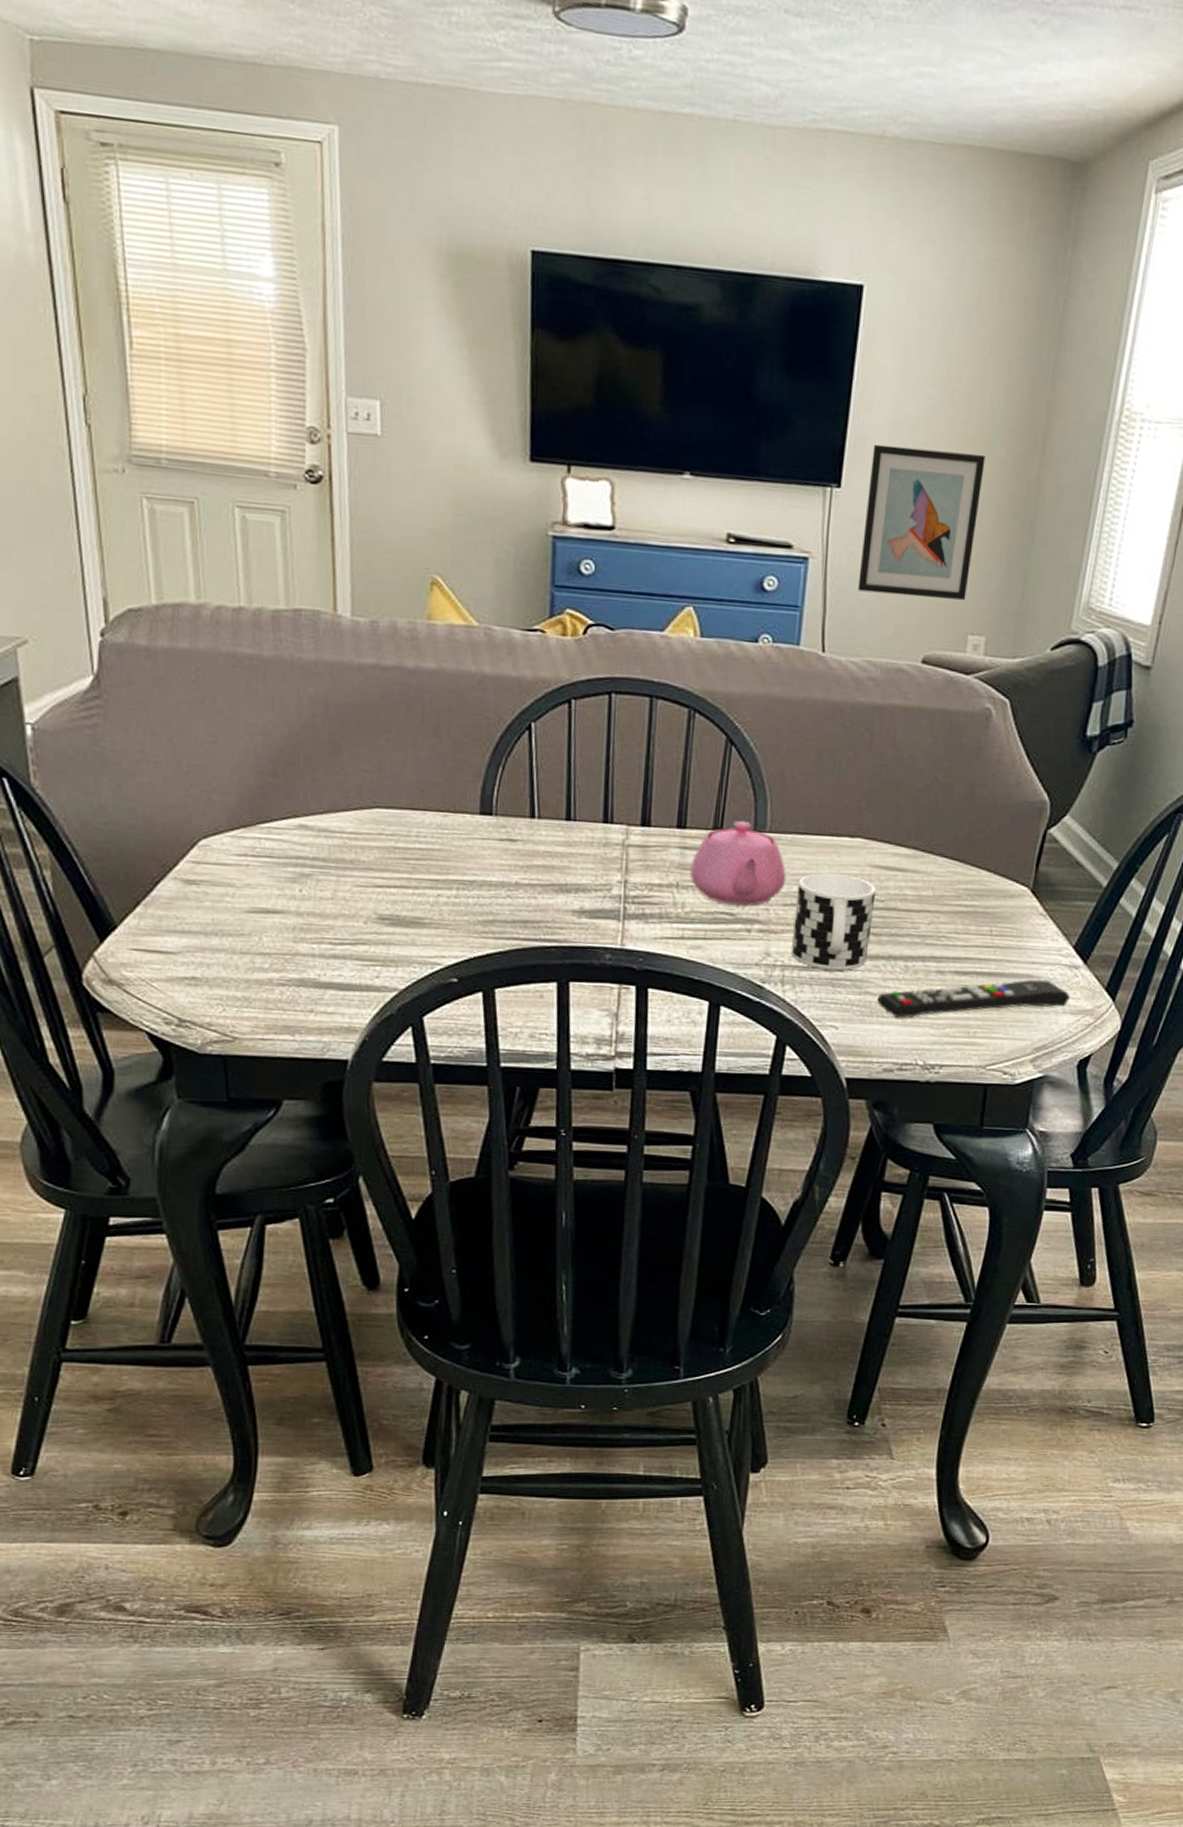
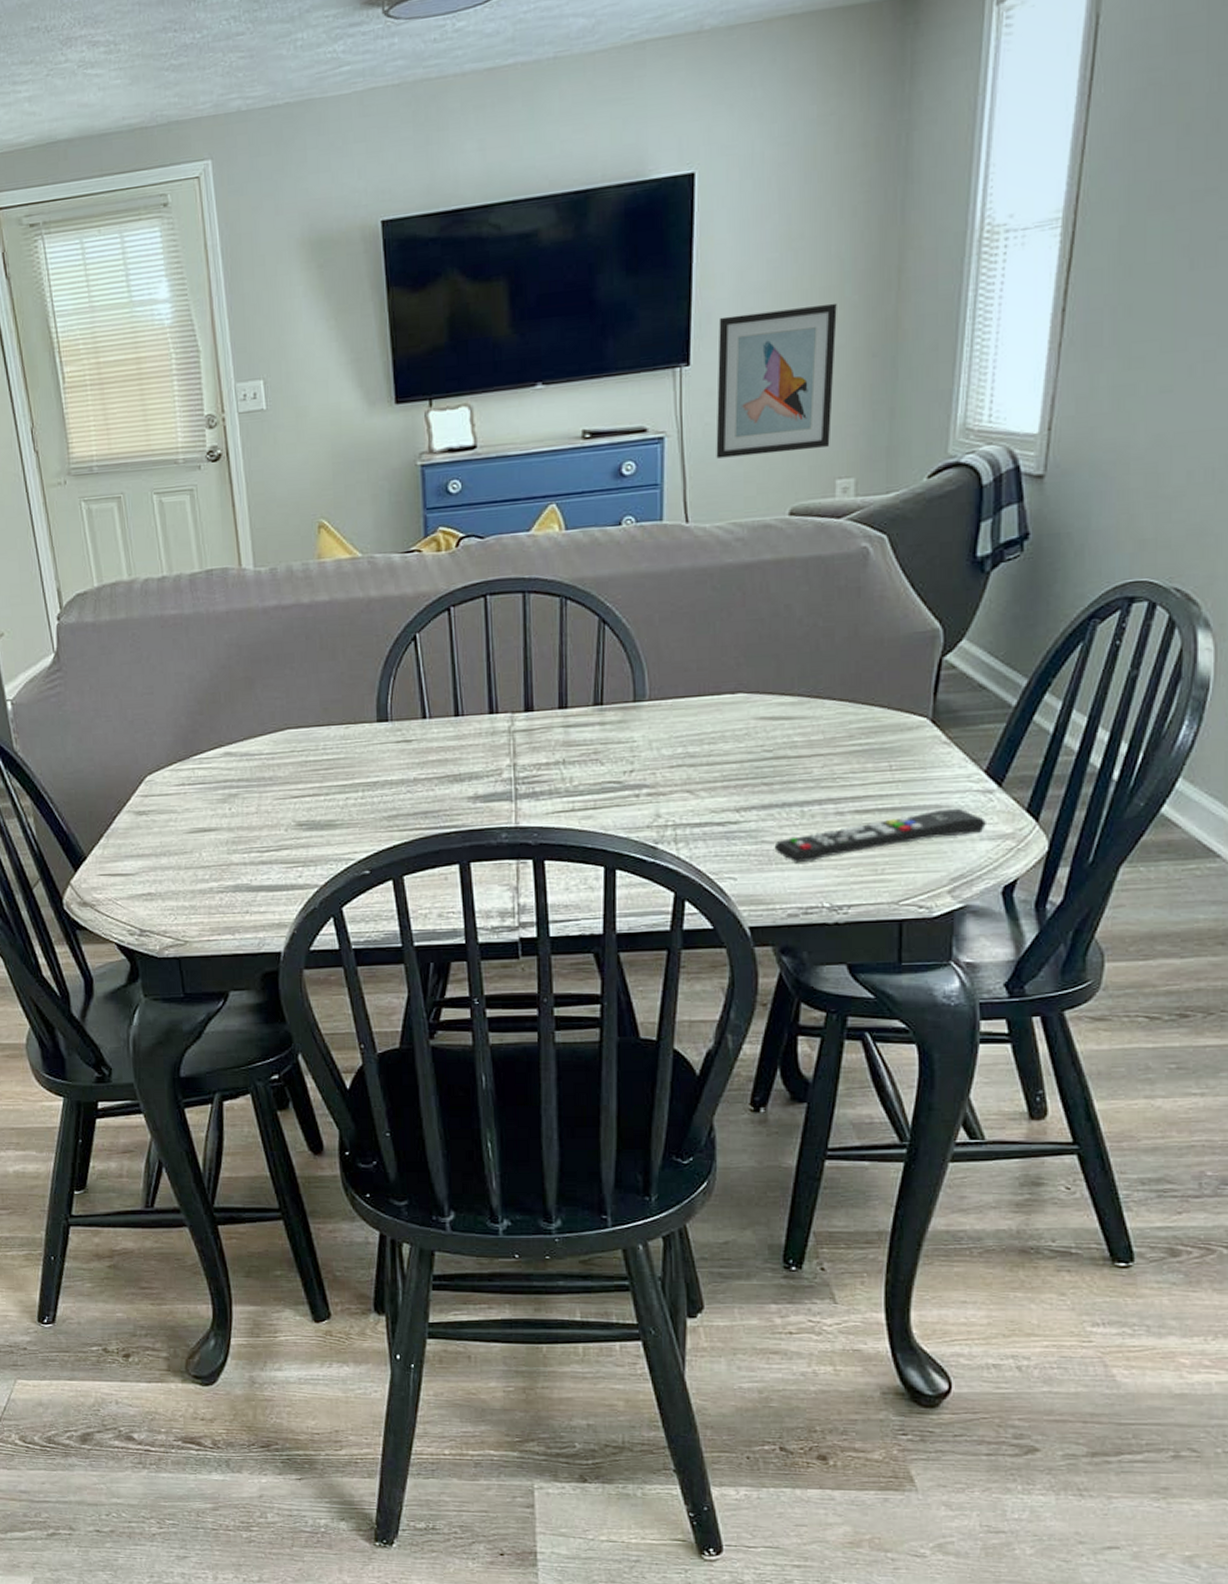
teapot: present [690,821,787,906] -> none [575,694,670,774]
cup: present [792,873,876,971] -> none [681,730,763,824]

